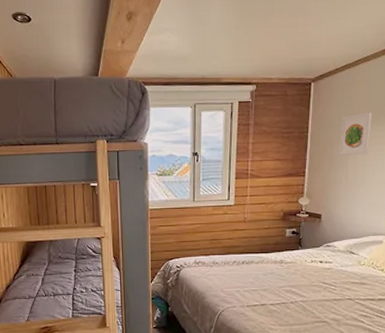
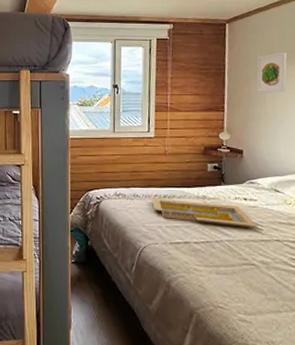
serving tray: none [230,264,332,288] -> present [151,198,258,227]

